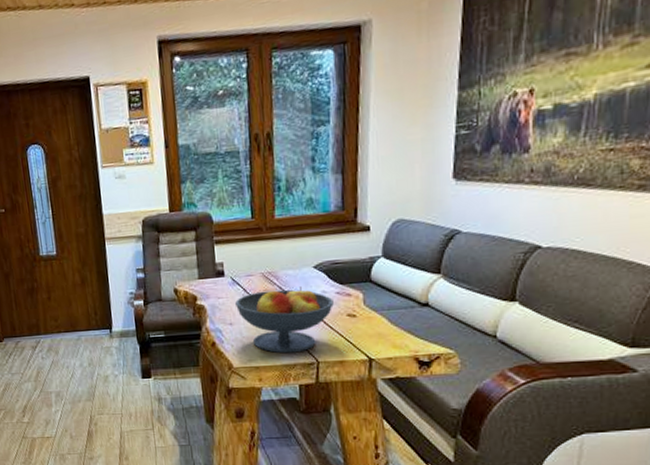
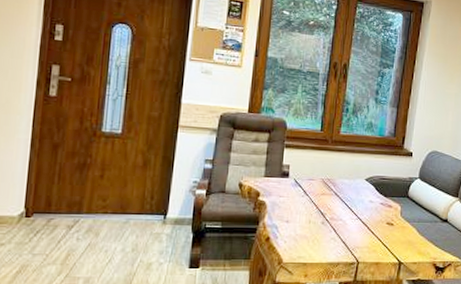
fruit bowl: present [234,287,334,354] -> none [293,195,377,253]

